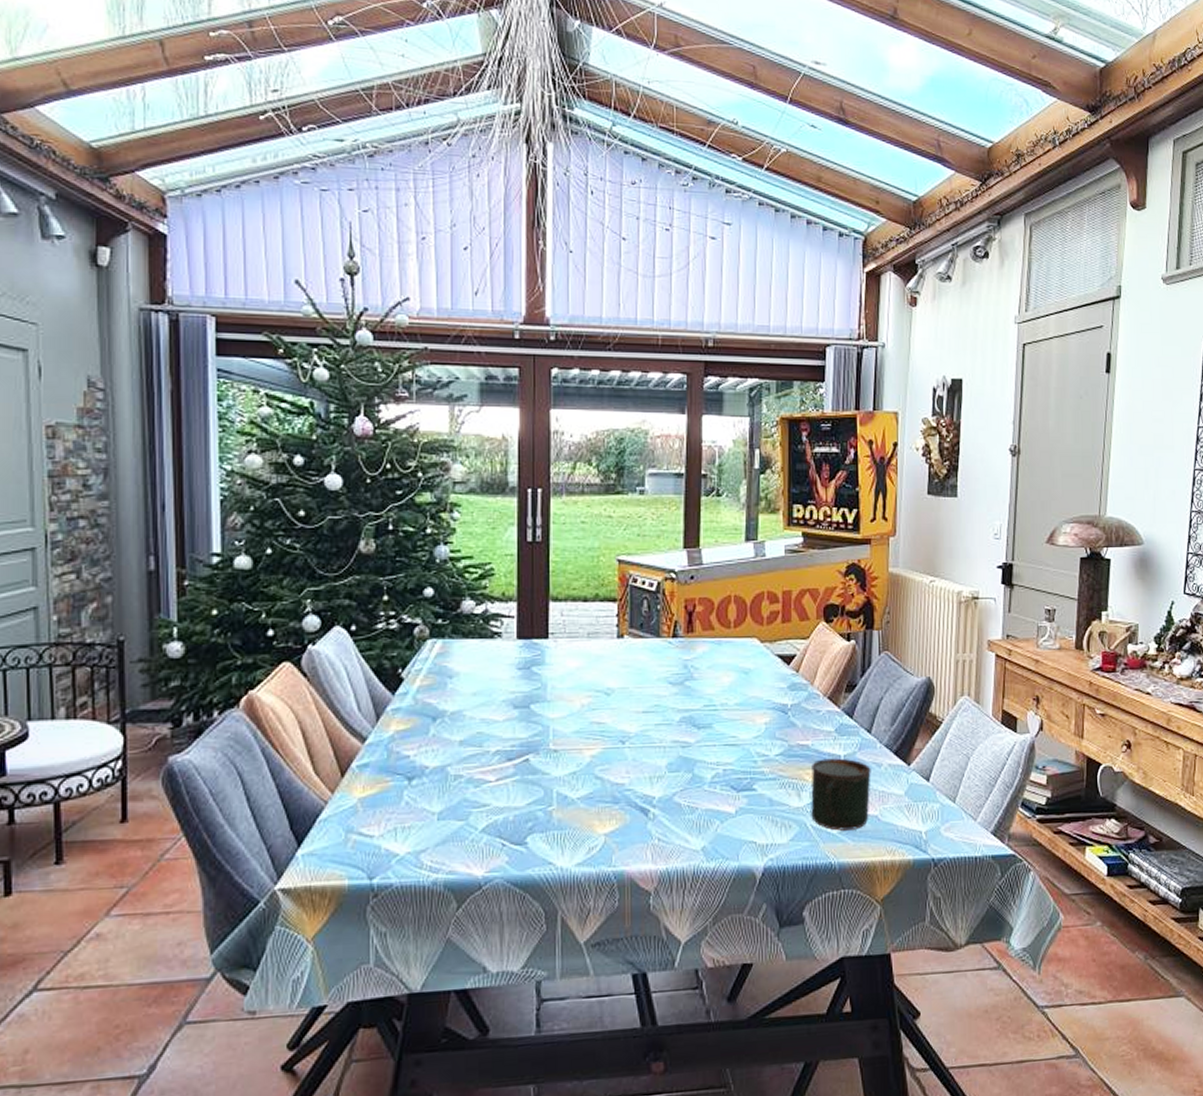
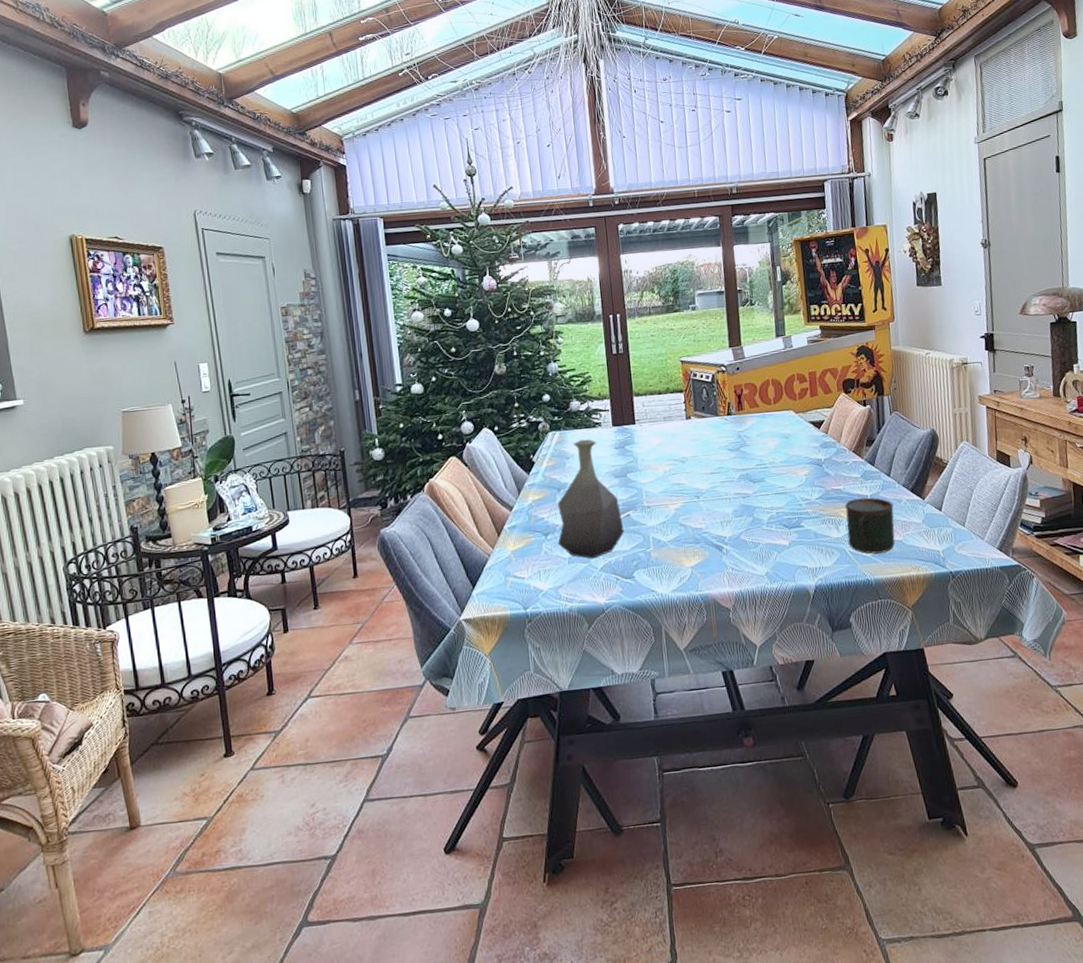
vase: none [425,653,519,816] -> present [557,439,624,559]

